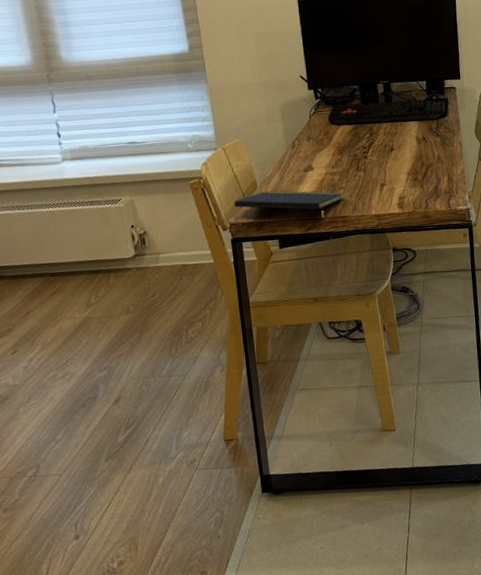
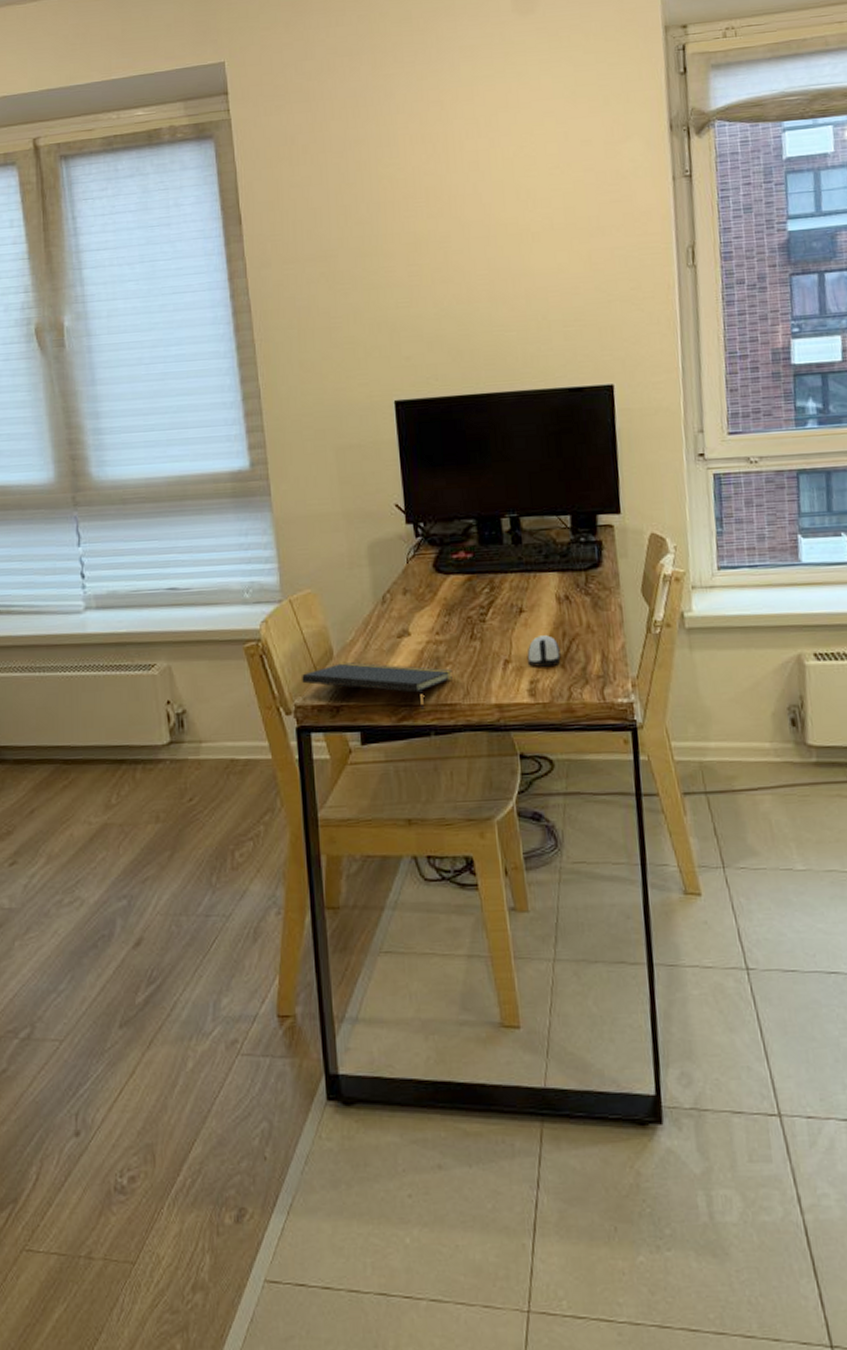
computer mouse: none [396,165,420,188] -> present [527,635,561,667]

